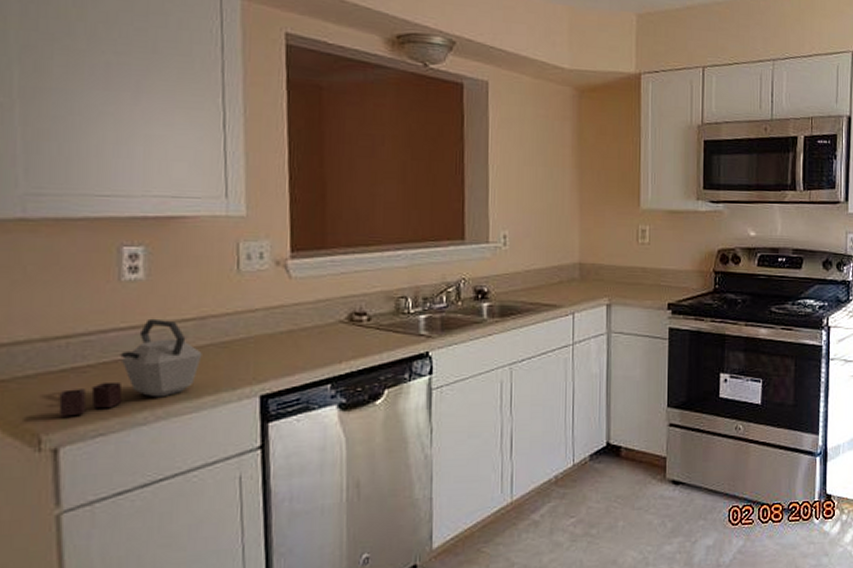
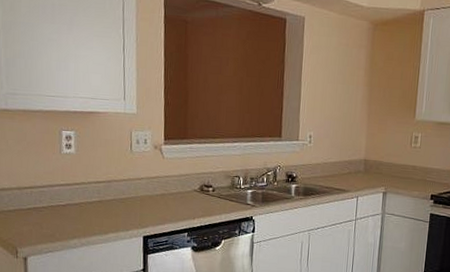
kettle: present [58,318,202,417] -> none [27,179,109,239]

